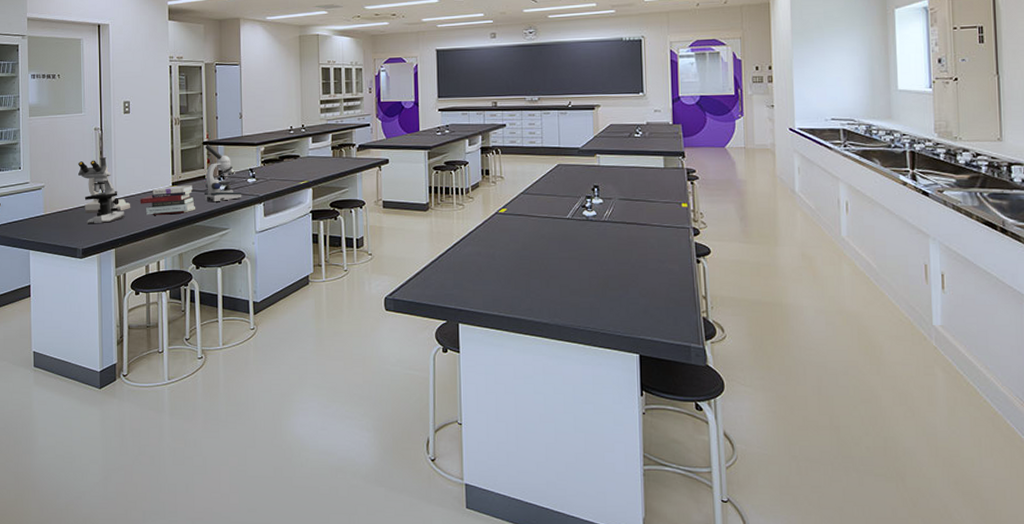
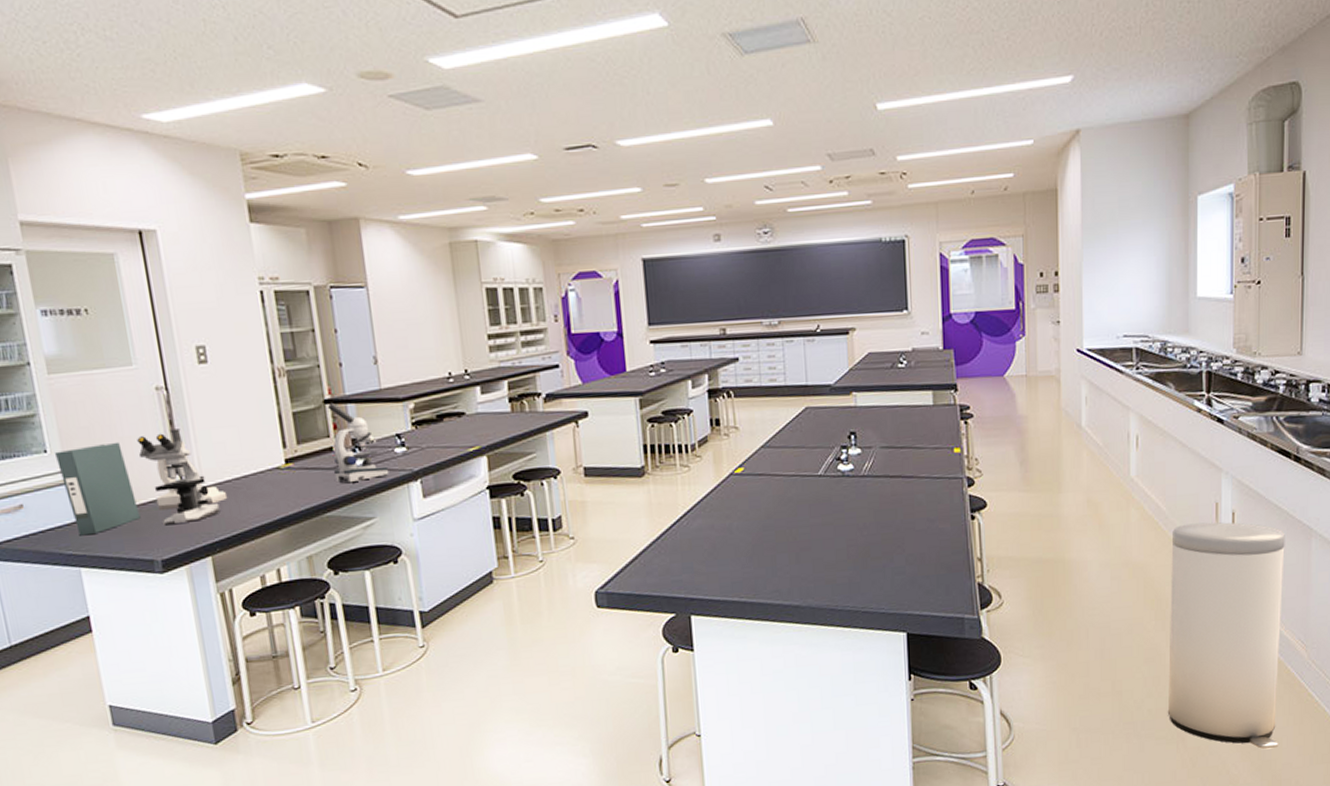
binder: none [26,164,73,228] -> present [55,441,141,536]
books: present [140,185,196,215] -> none [239,461,325,506]
pedal bin: none [883,281,1002,499] -> present [1167,522,1285,750]

